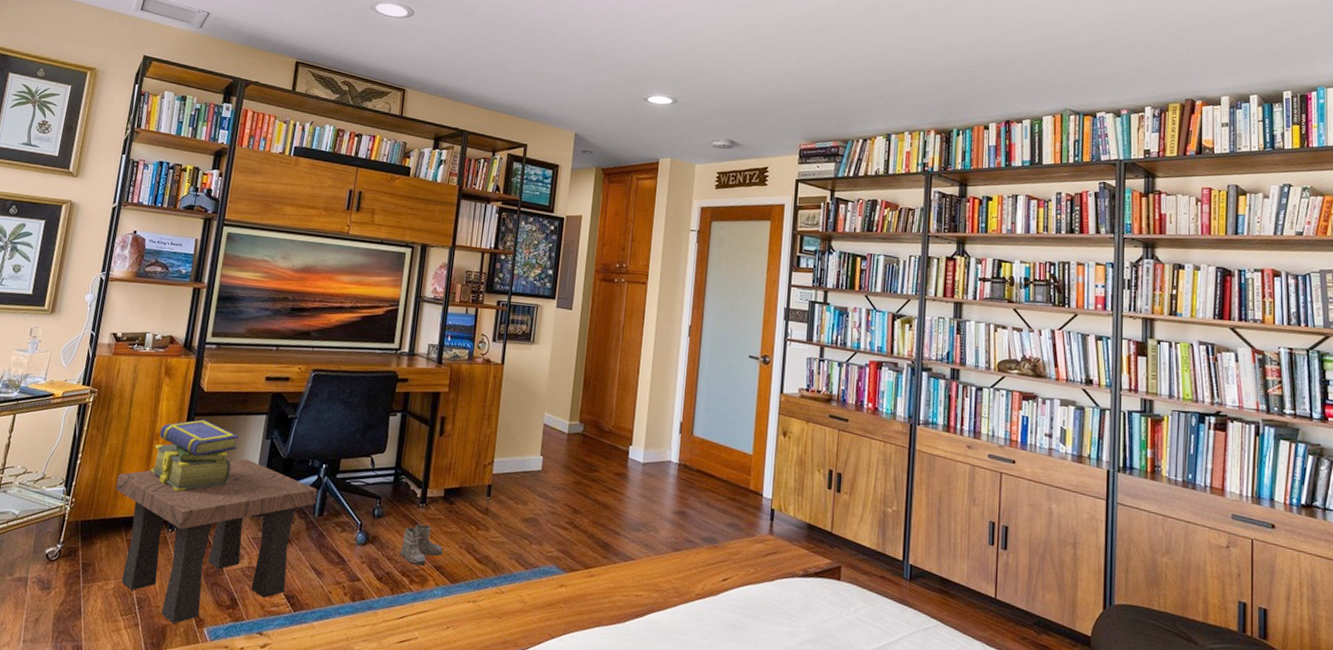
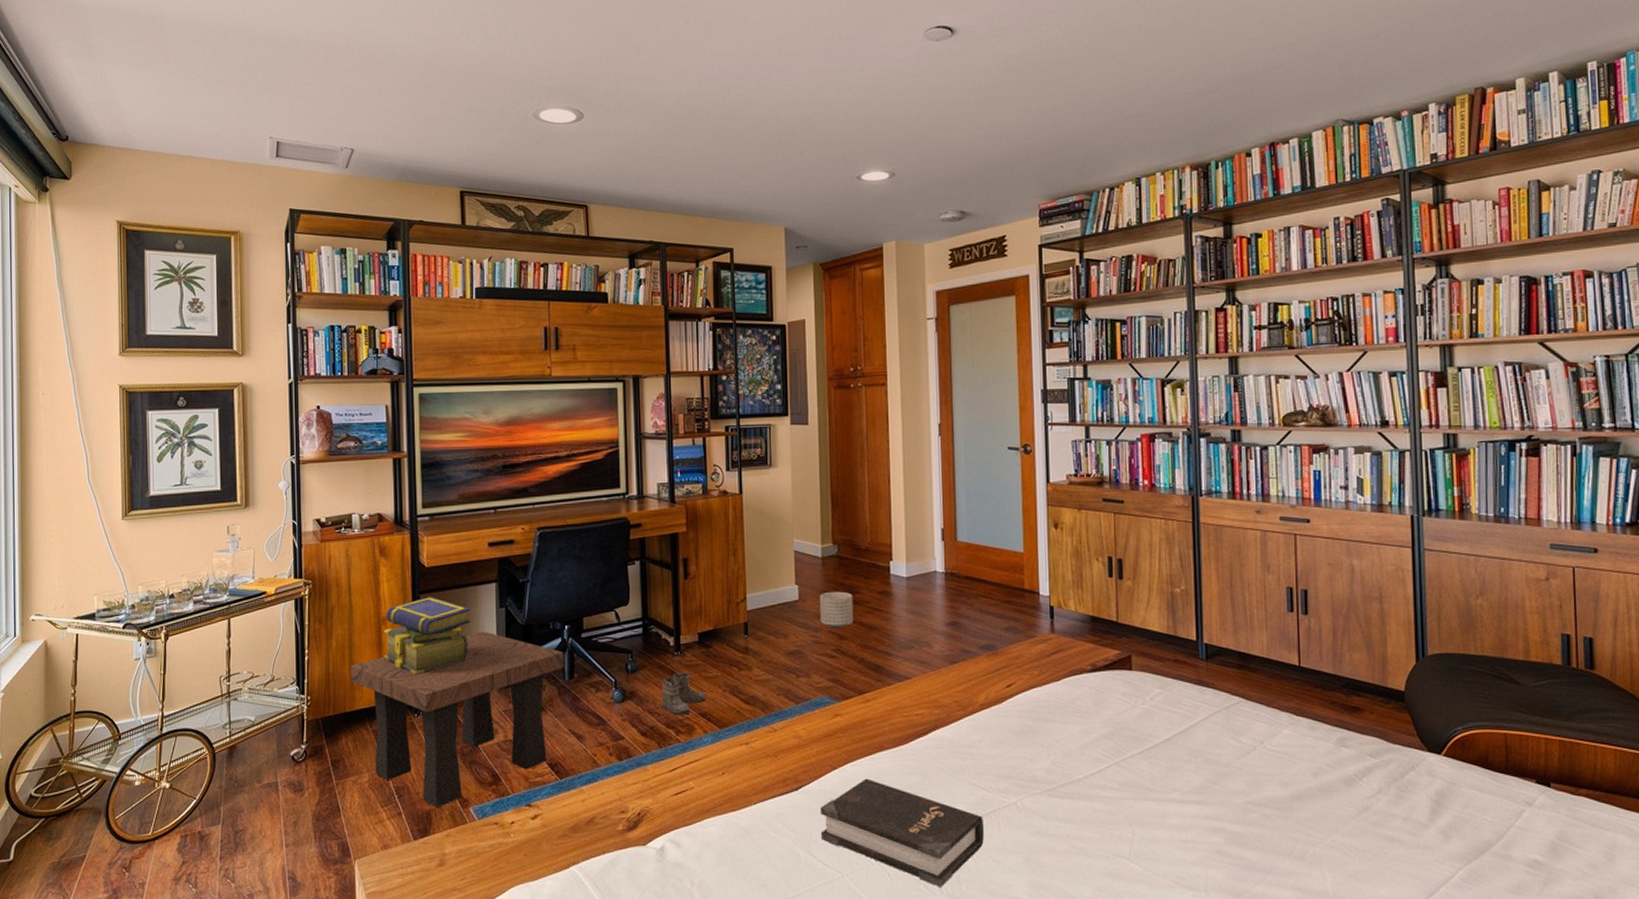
planter: none [558,466,592,503] -> present [819,591,854,629]

